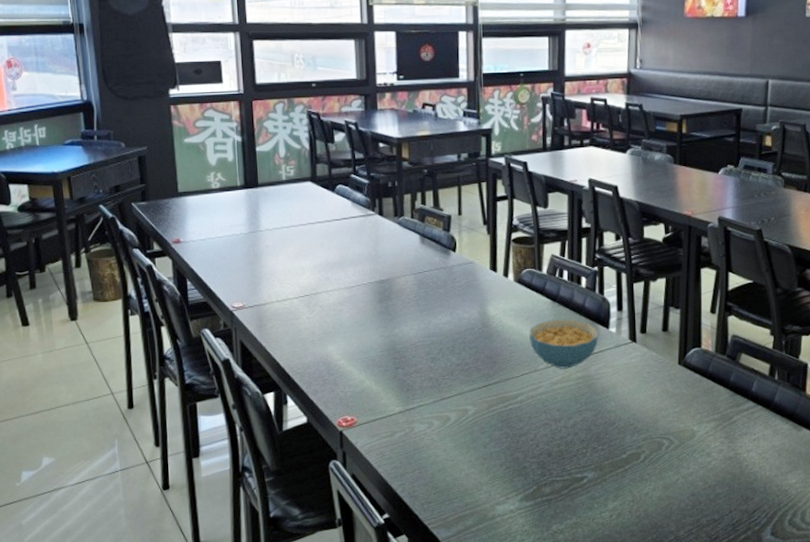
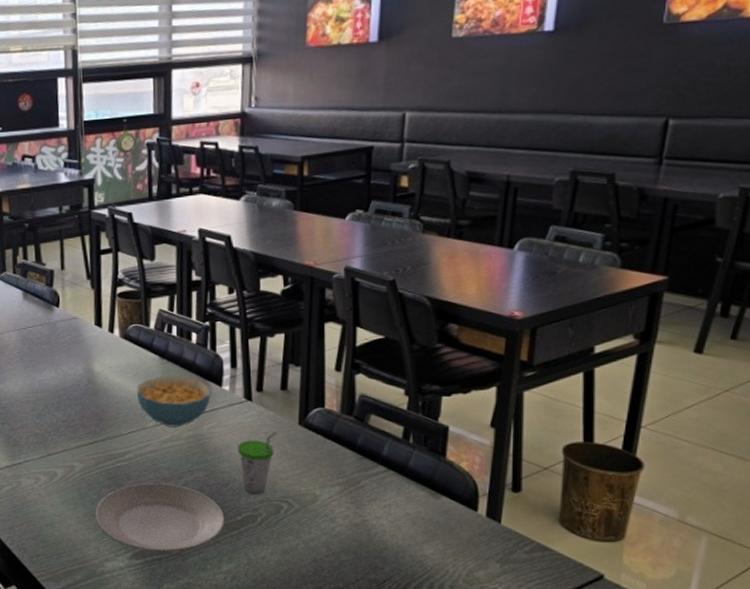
plate: none [487,424,611,494] -> present [95,483,225,553]
cup: none [622,371,658,432] -> present [237,431,276,494]

